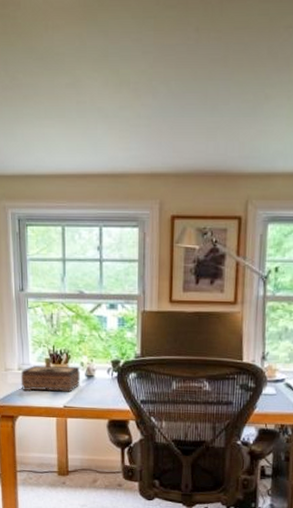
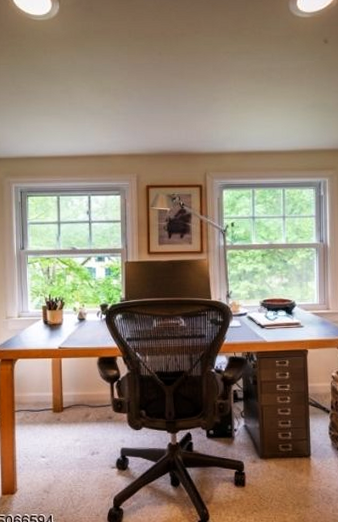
tissue box: present [20,366,80,392] -> none [20,311,73,335]

